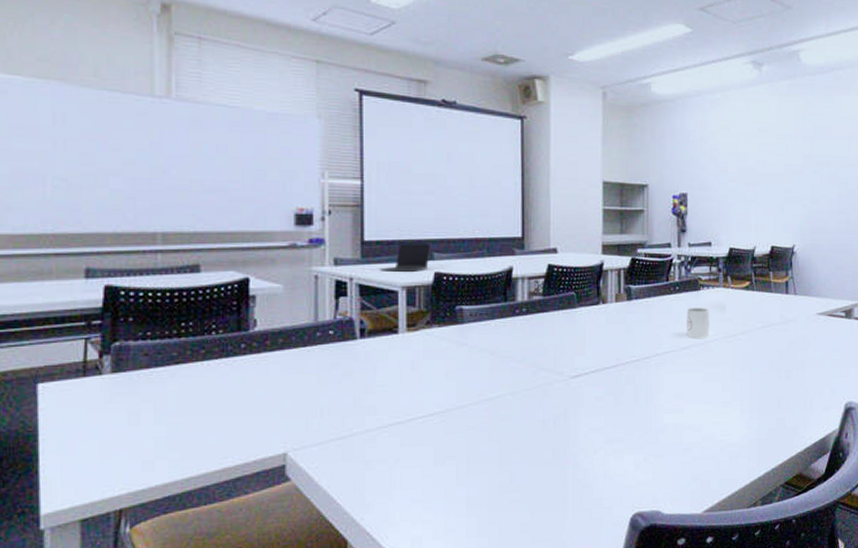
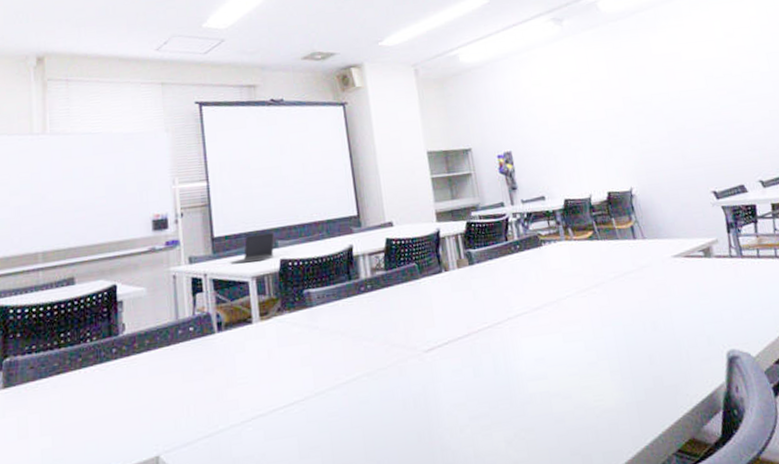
mug: present [686,308,710,339] -> none [532,264,560,298]

